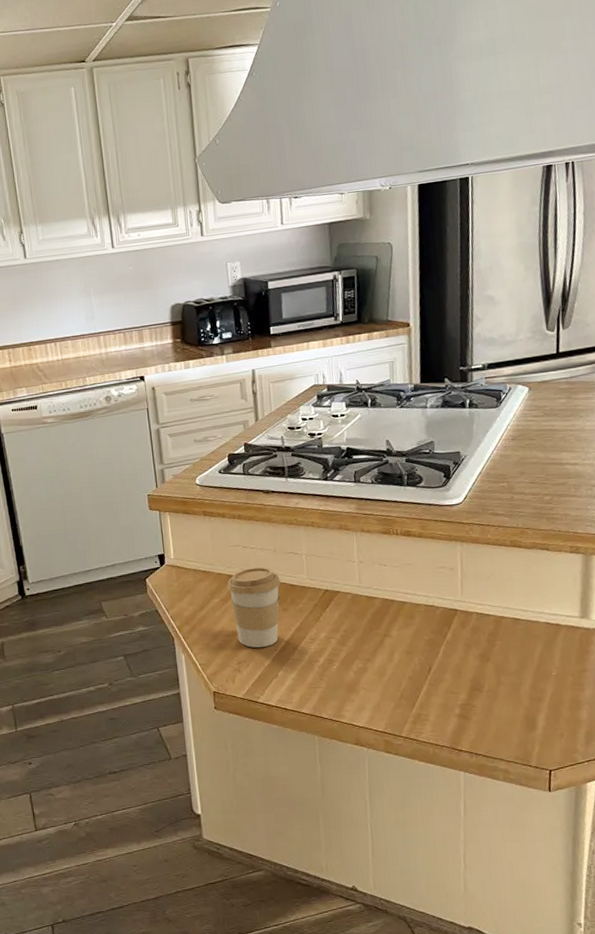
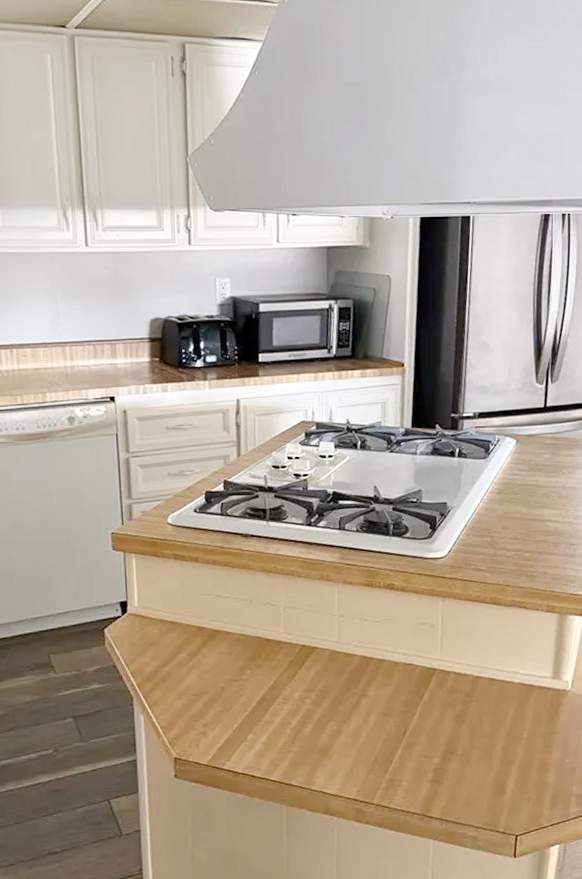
coffee cup: present [227,567,280,648] -> none [196,619,255,708]

